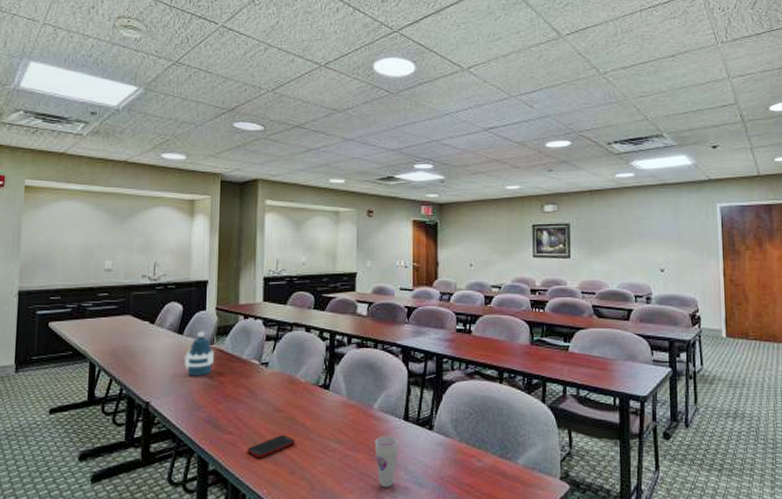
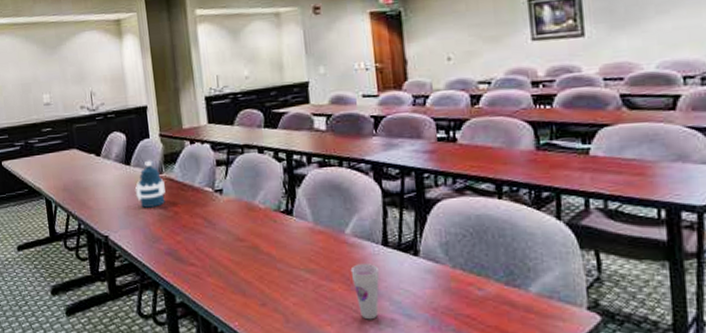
cell phone: present [247,435,295,458] -> none [212,265,262,290]

